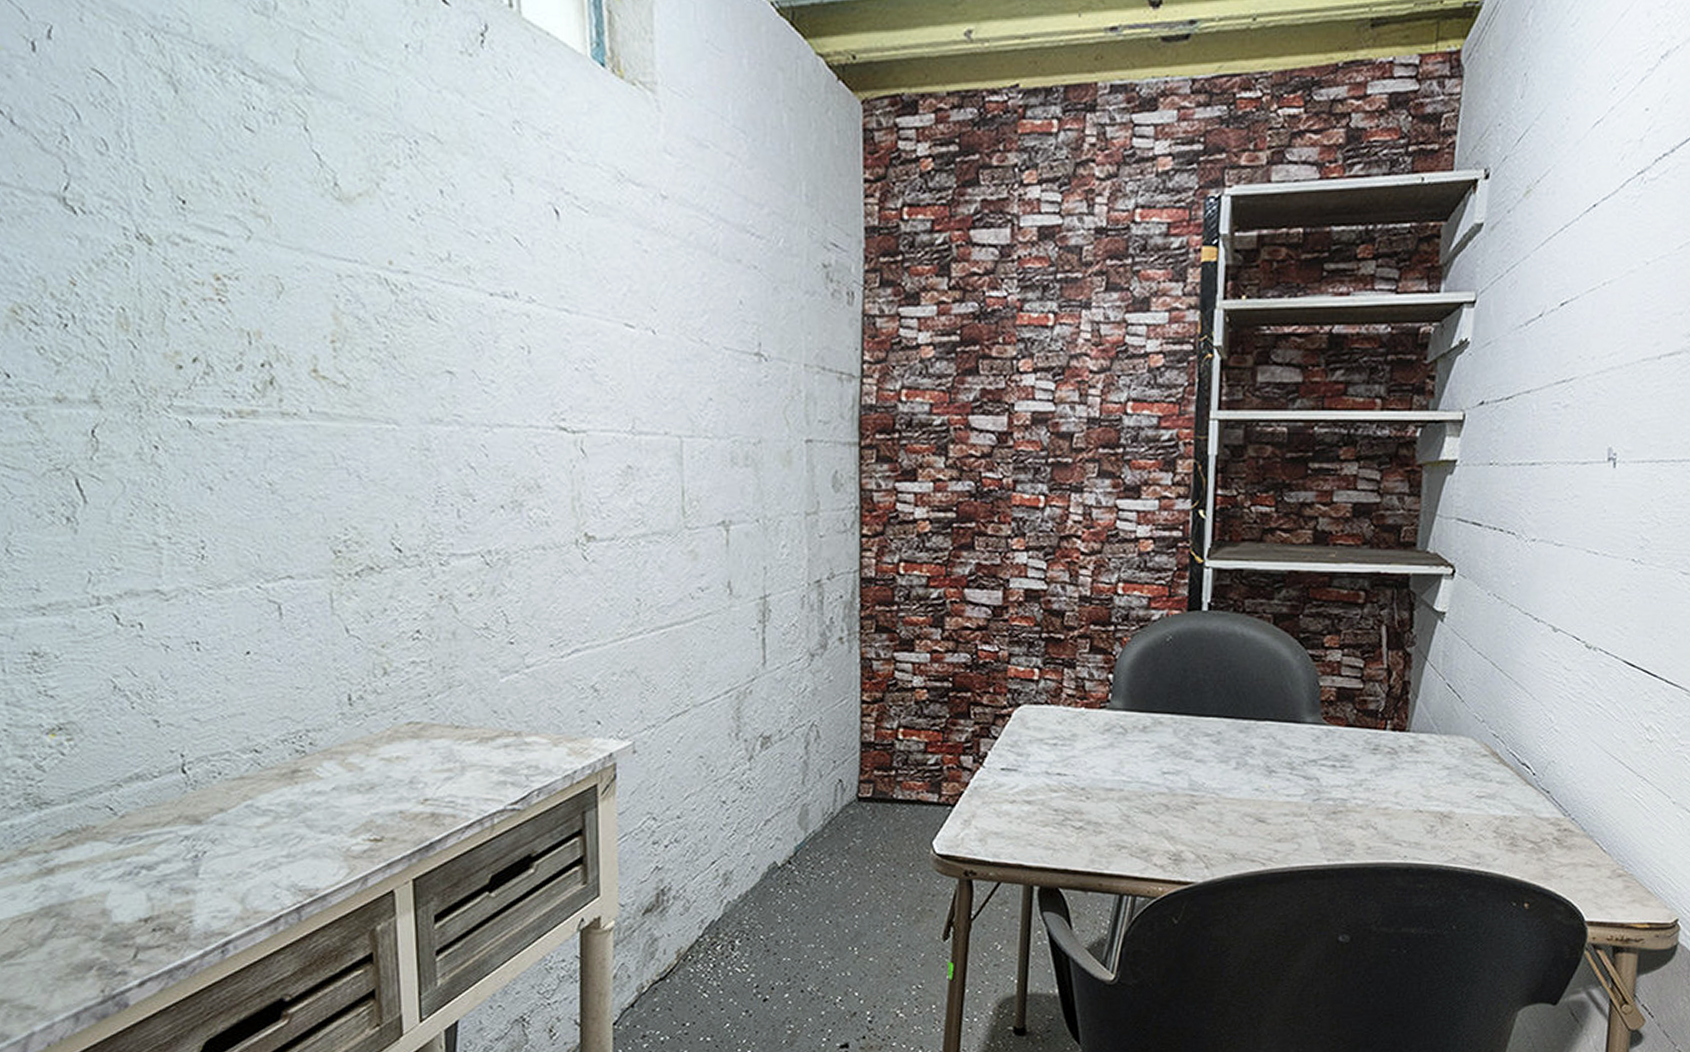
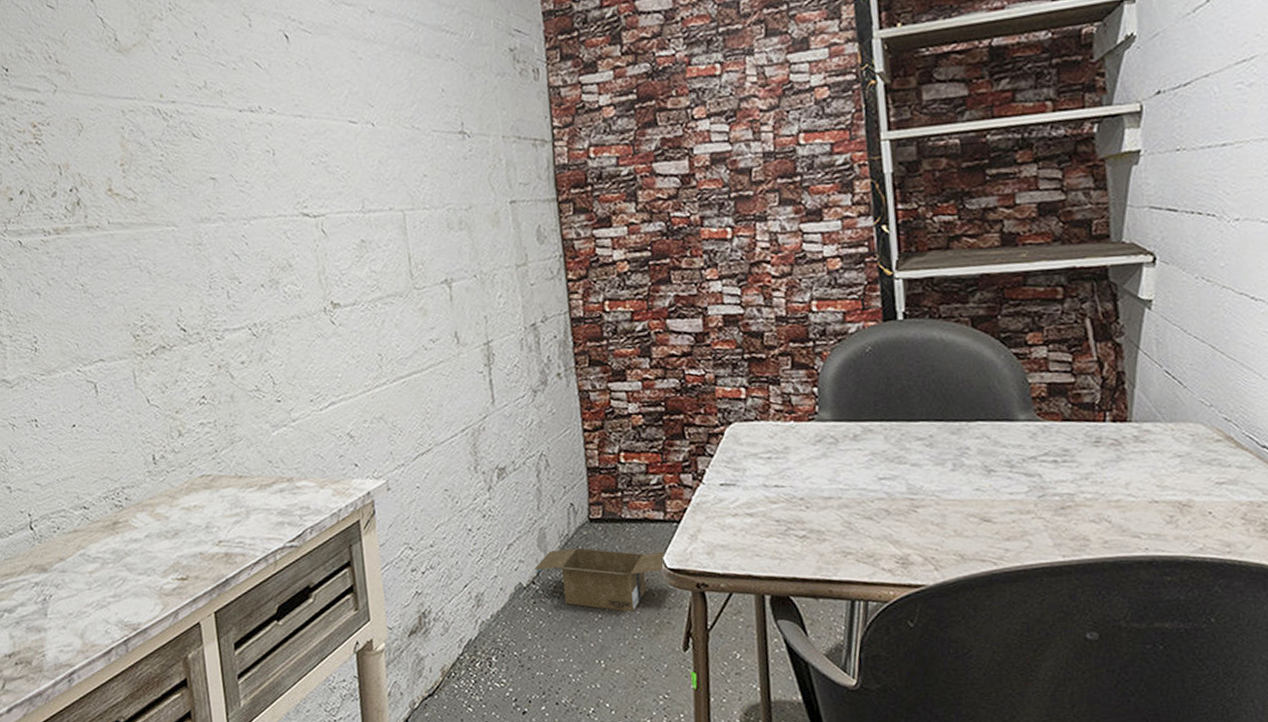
cardboard box: none [791,827,937,897] -> present [533,547,666,612]

